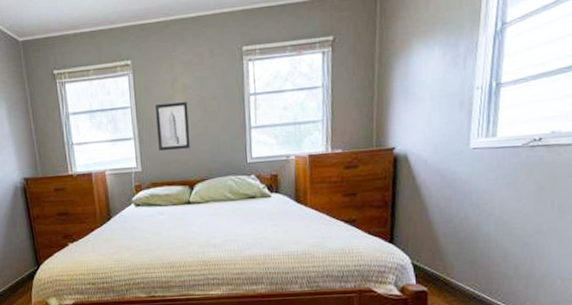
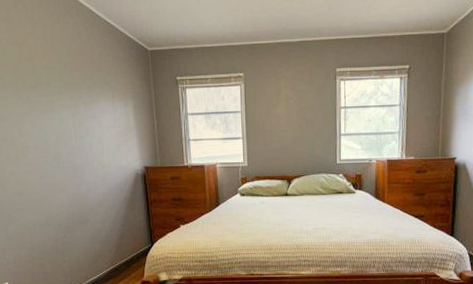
wall art: present [155,102,191,151] -> none [262,110,290,150]

